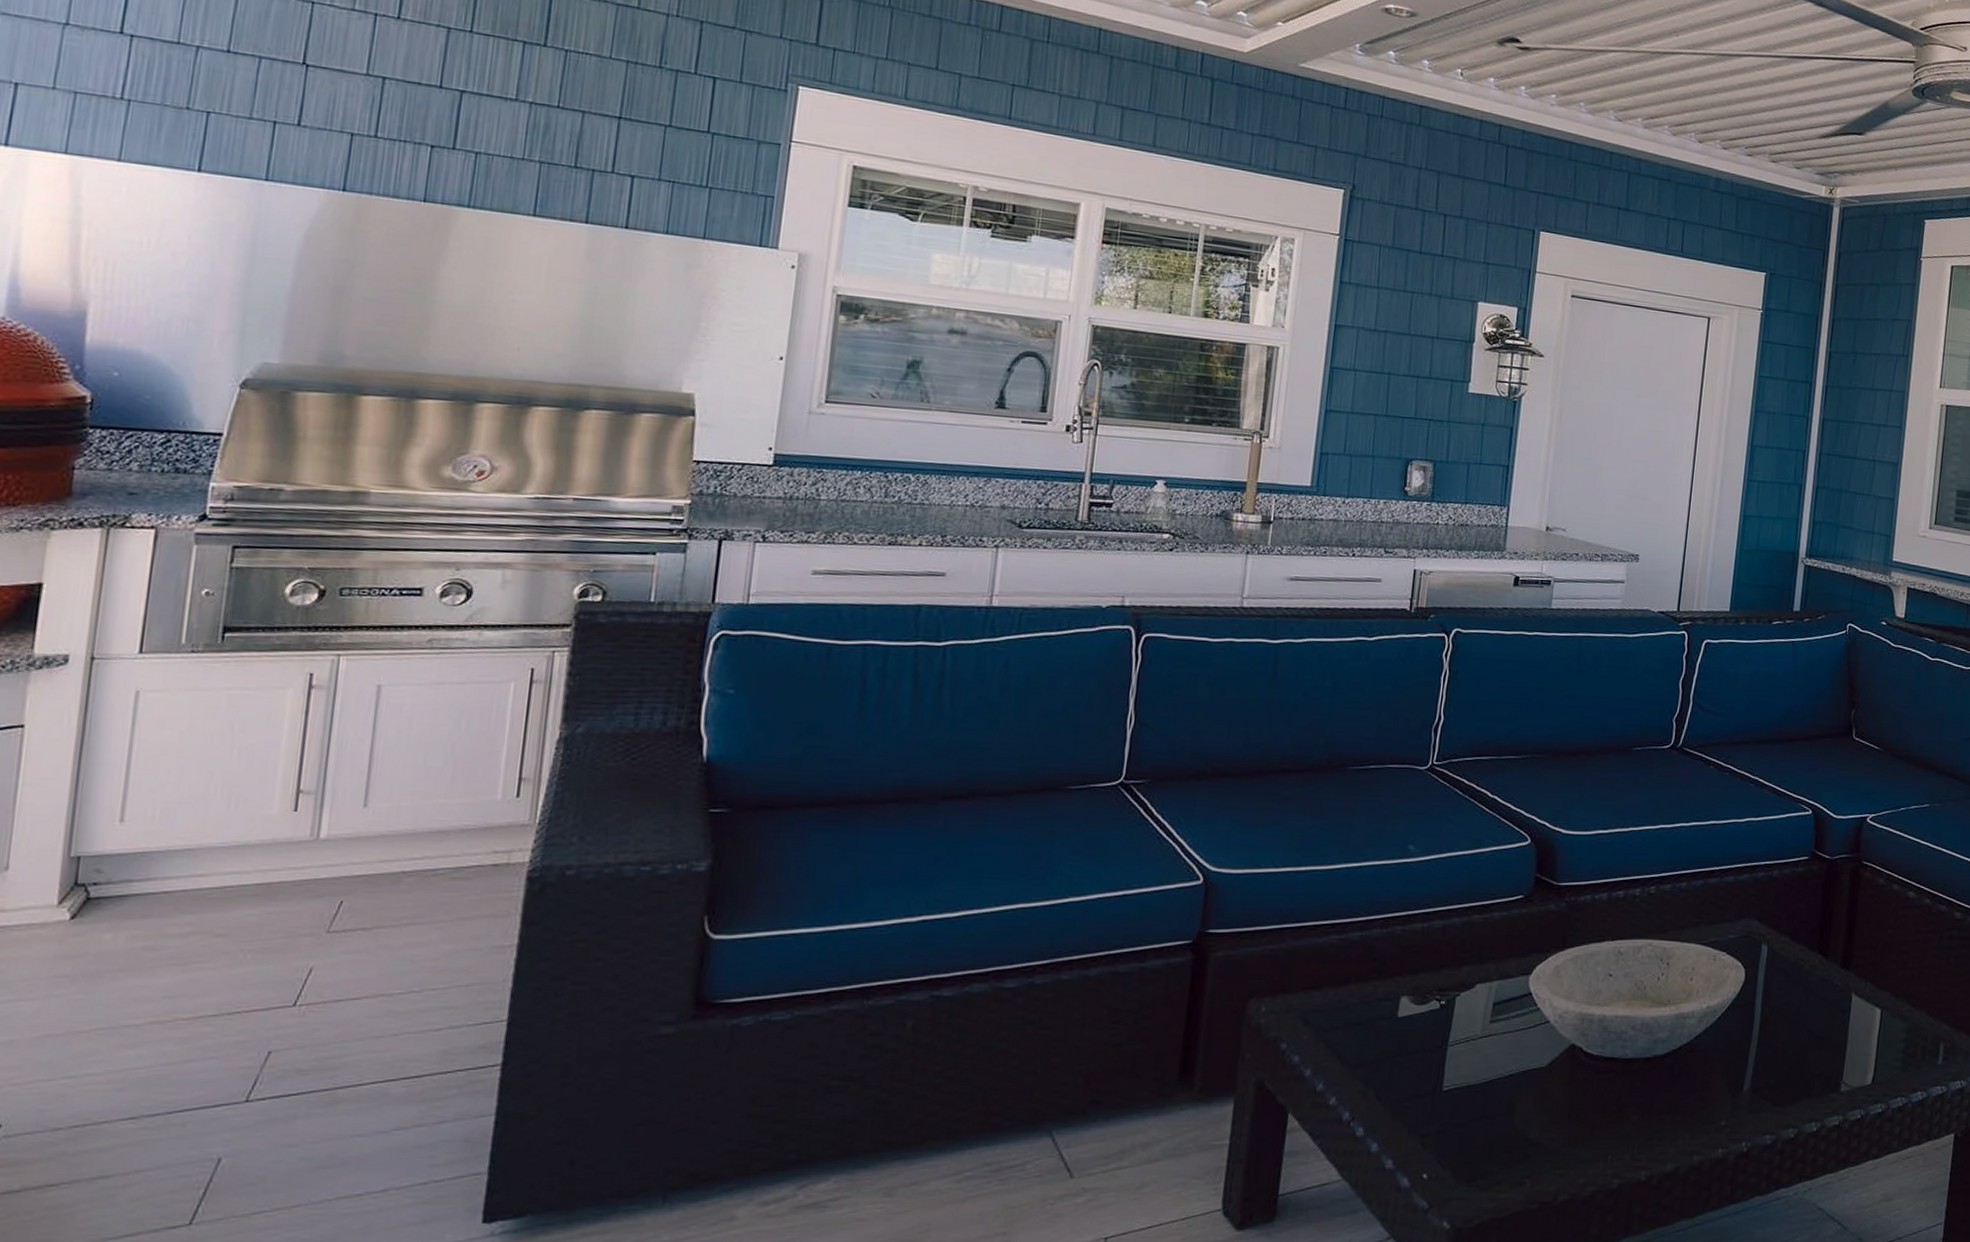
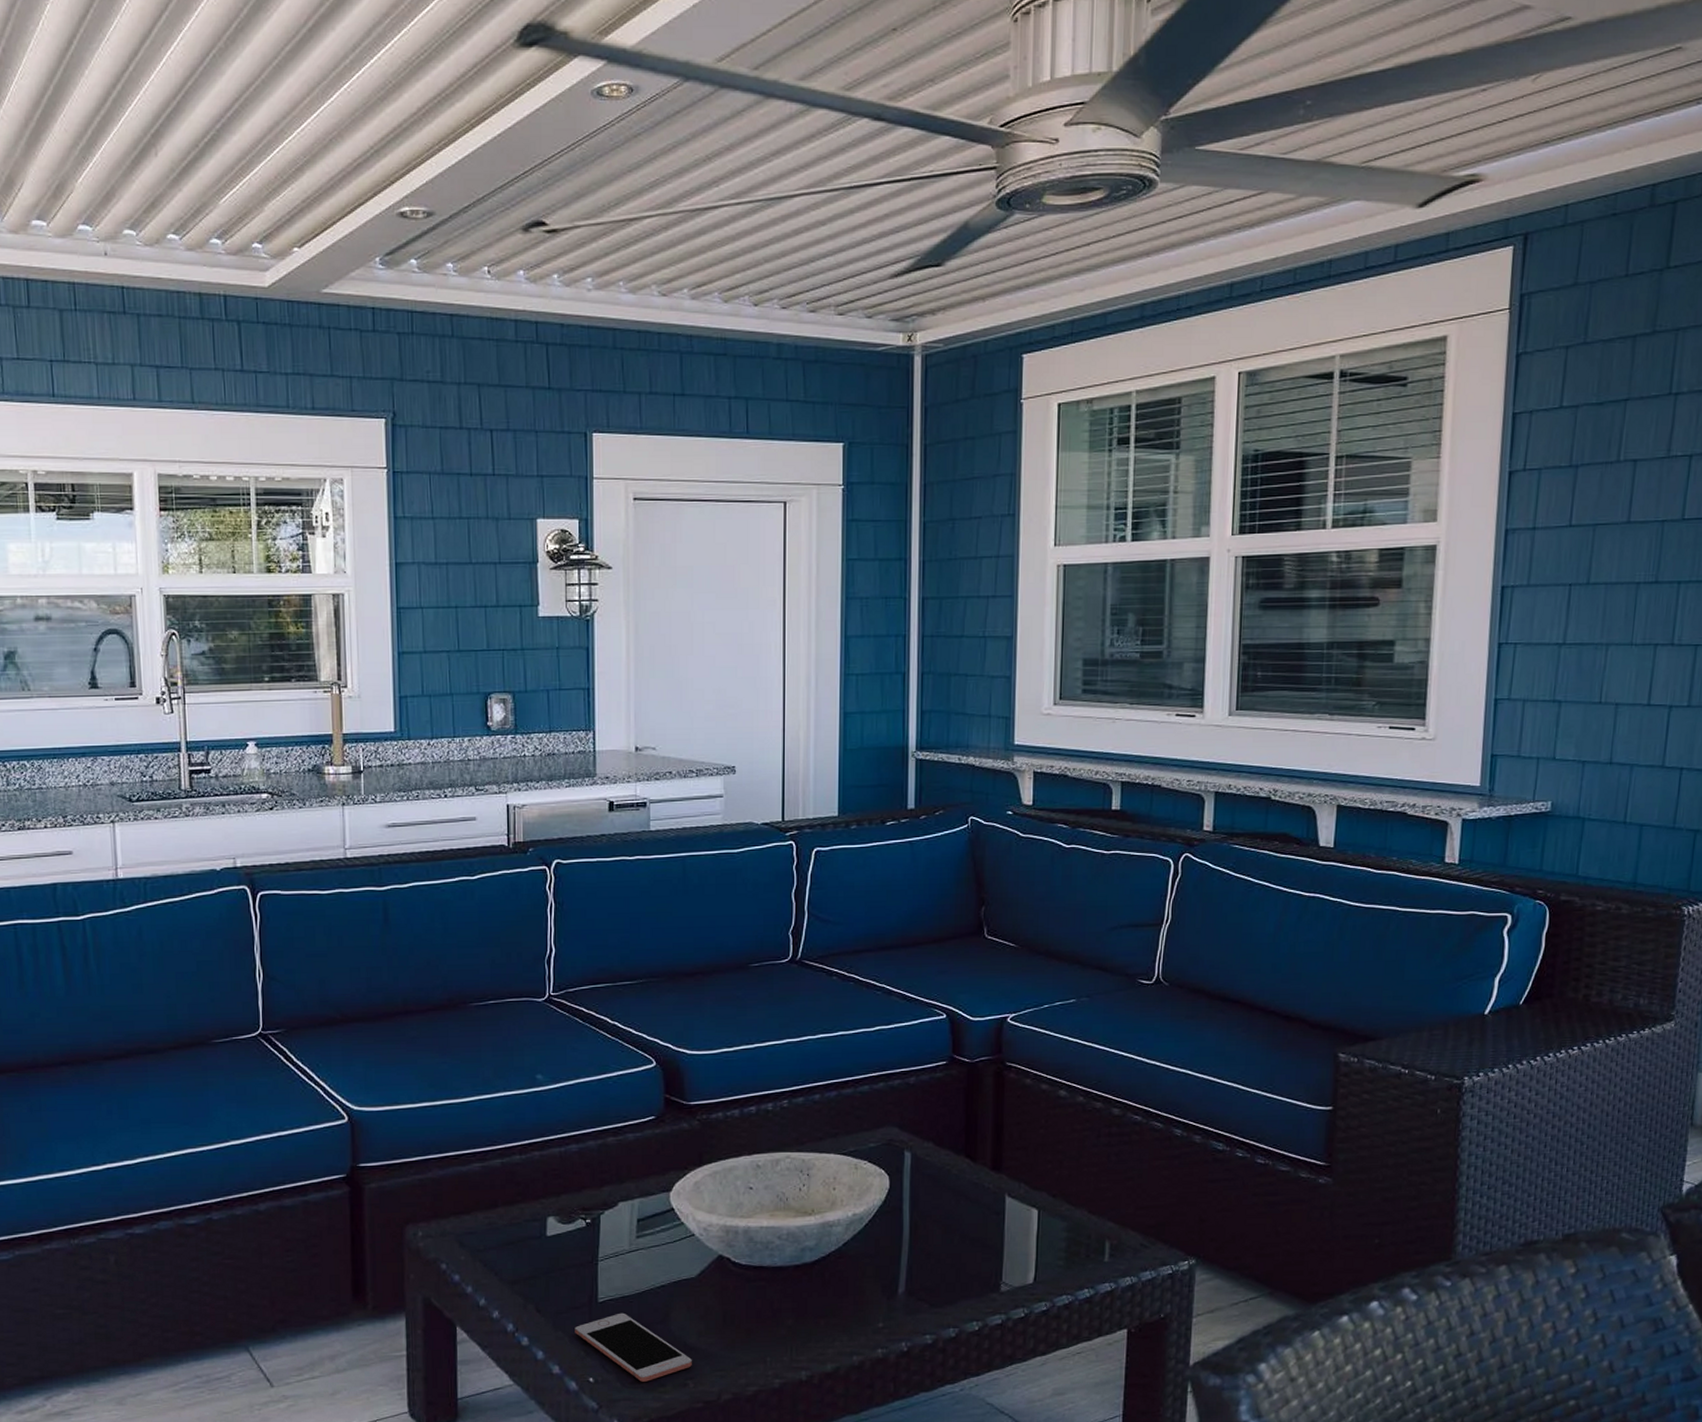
cell phone: none [1414,1103,1532,1180] -> present [575,1312,692,1382]

